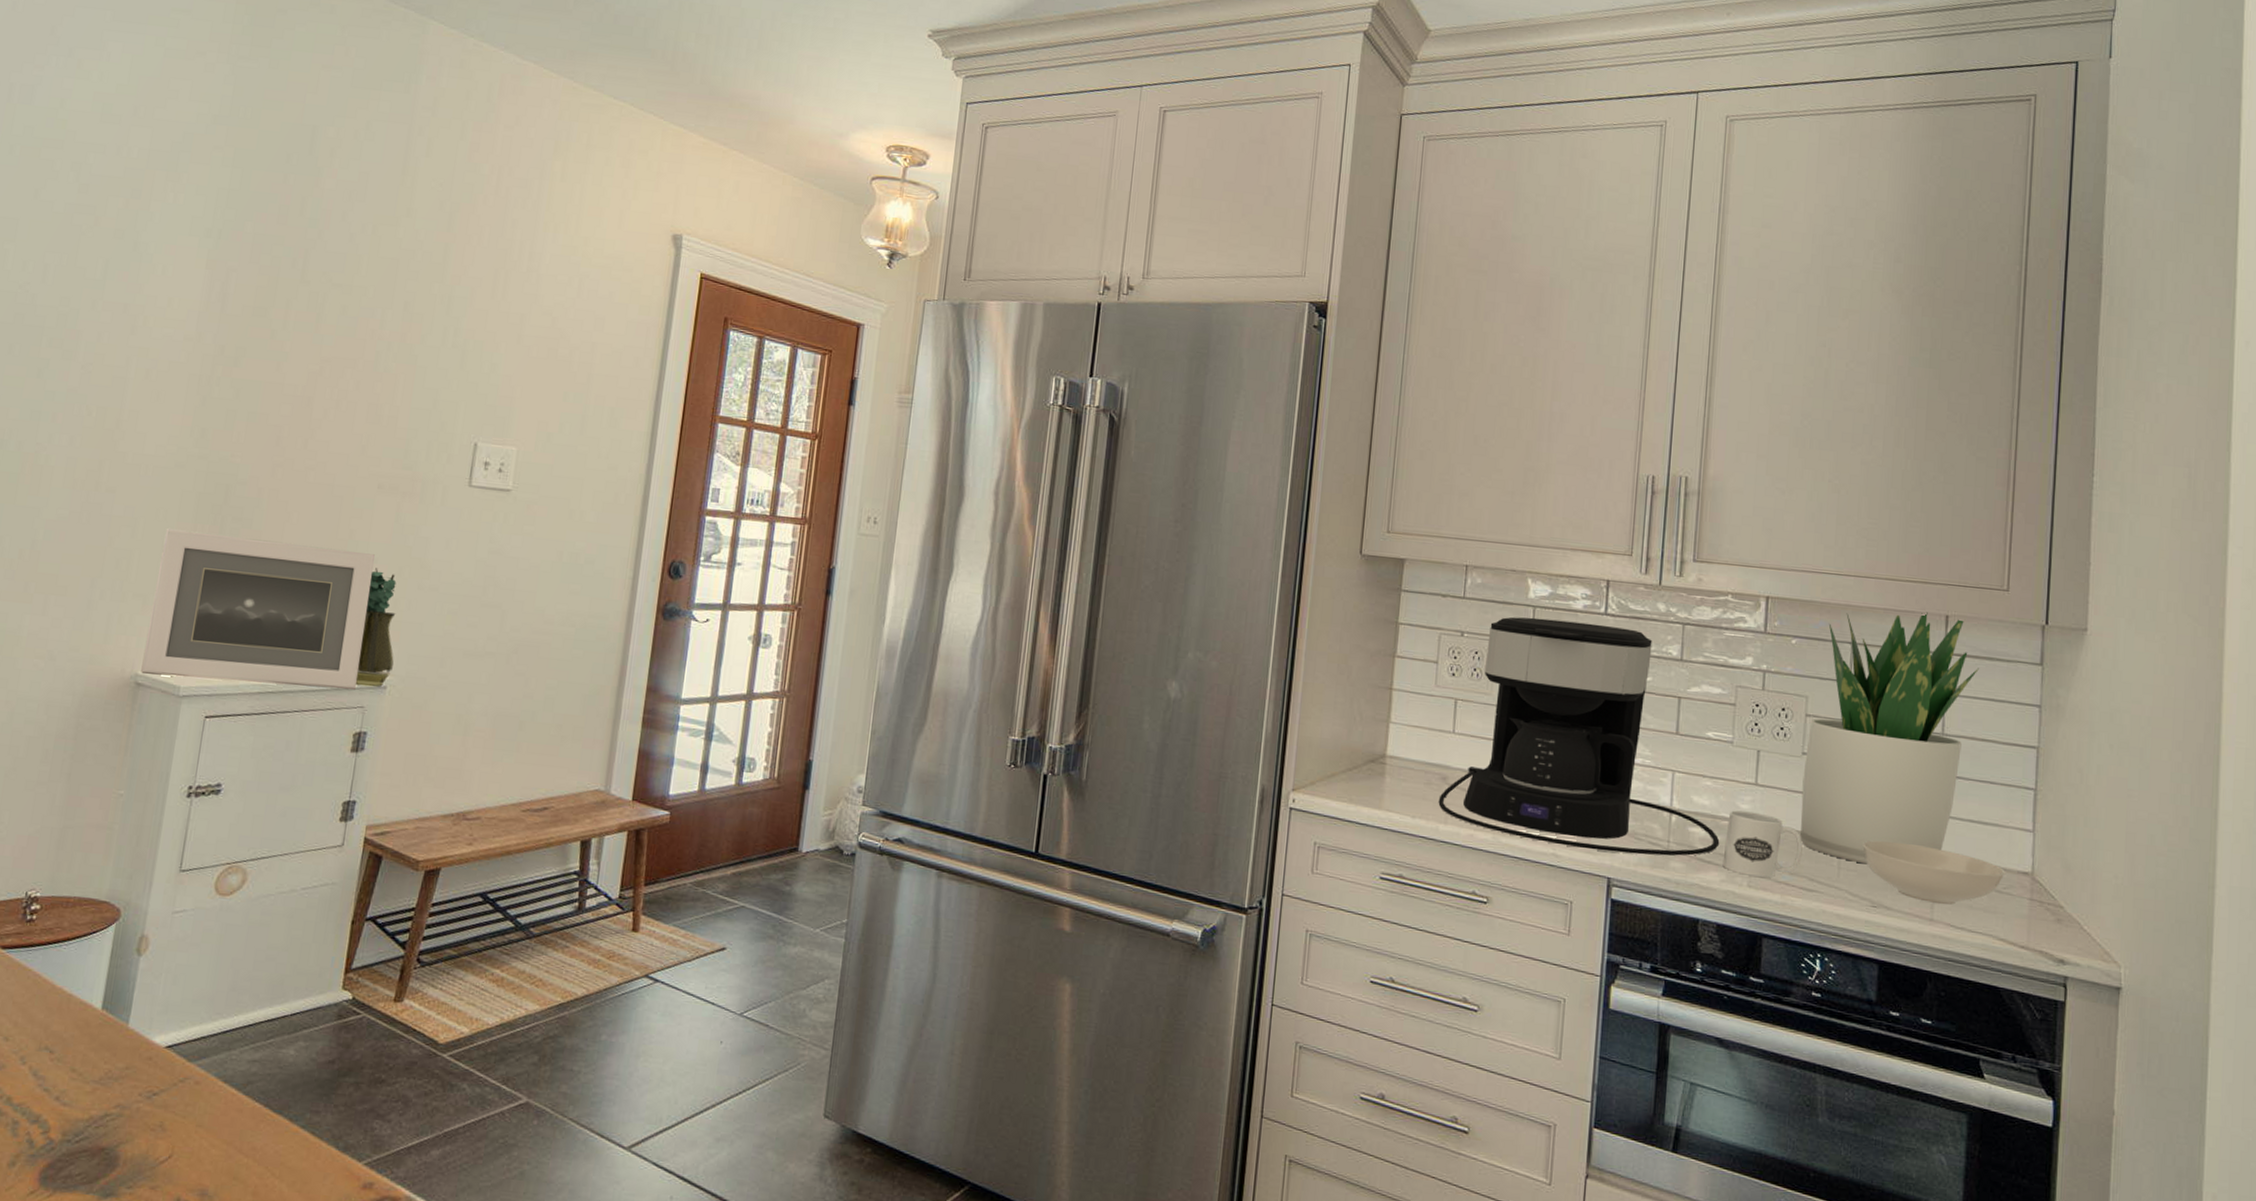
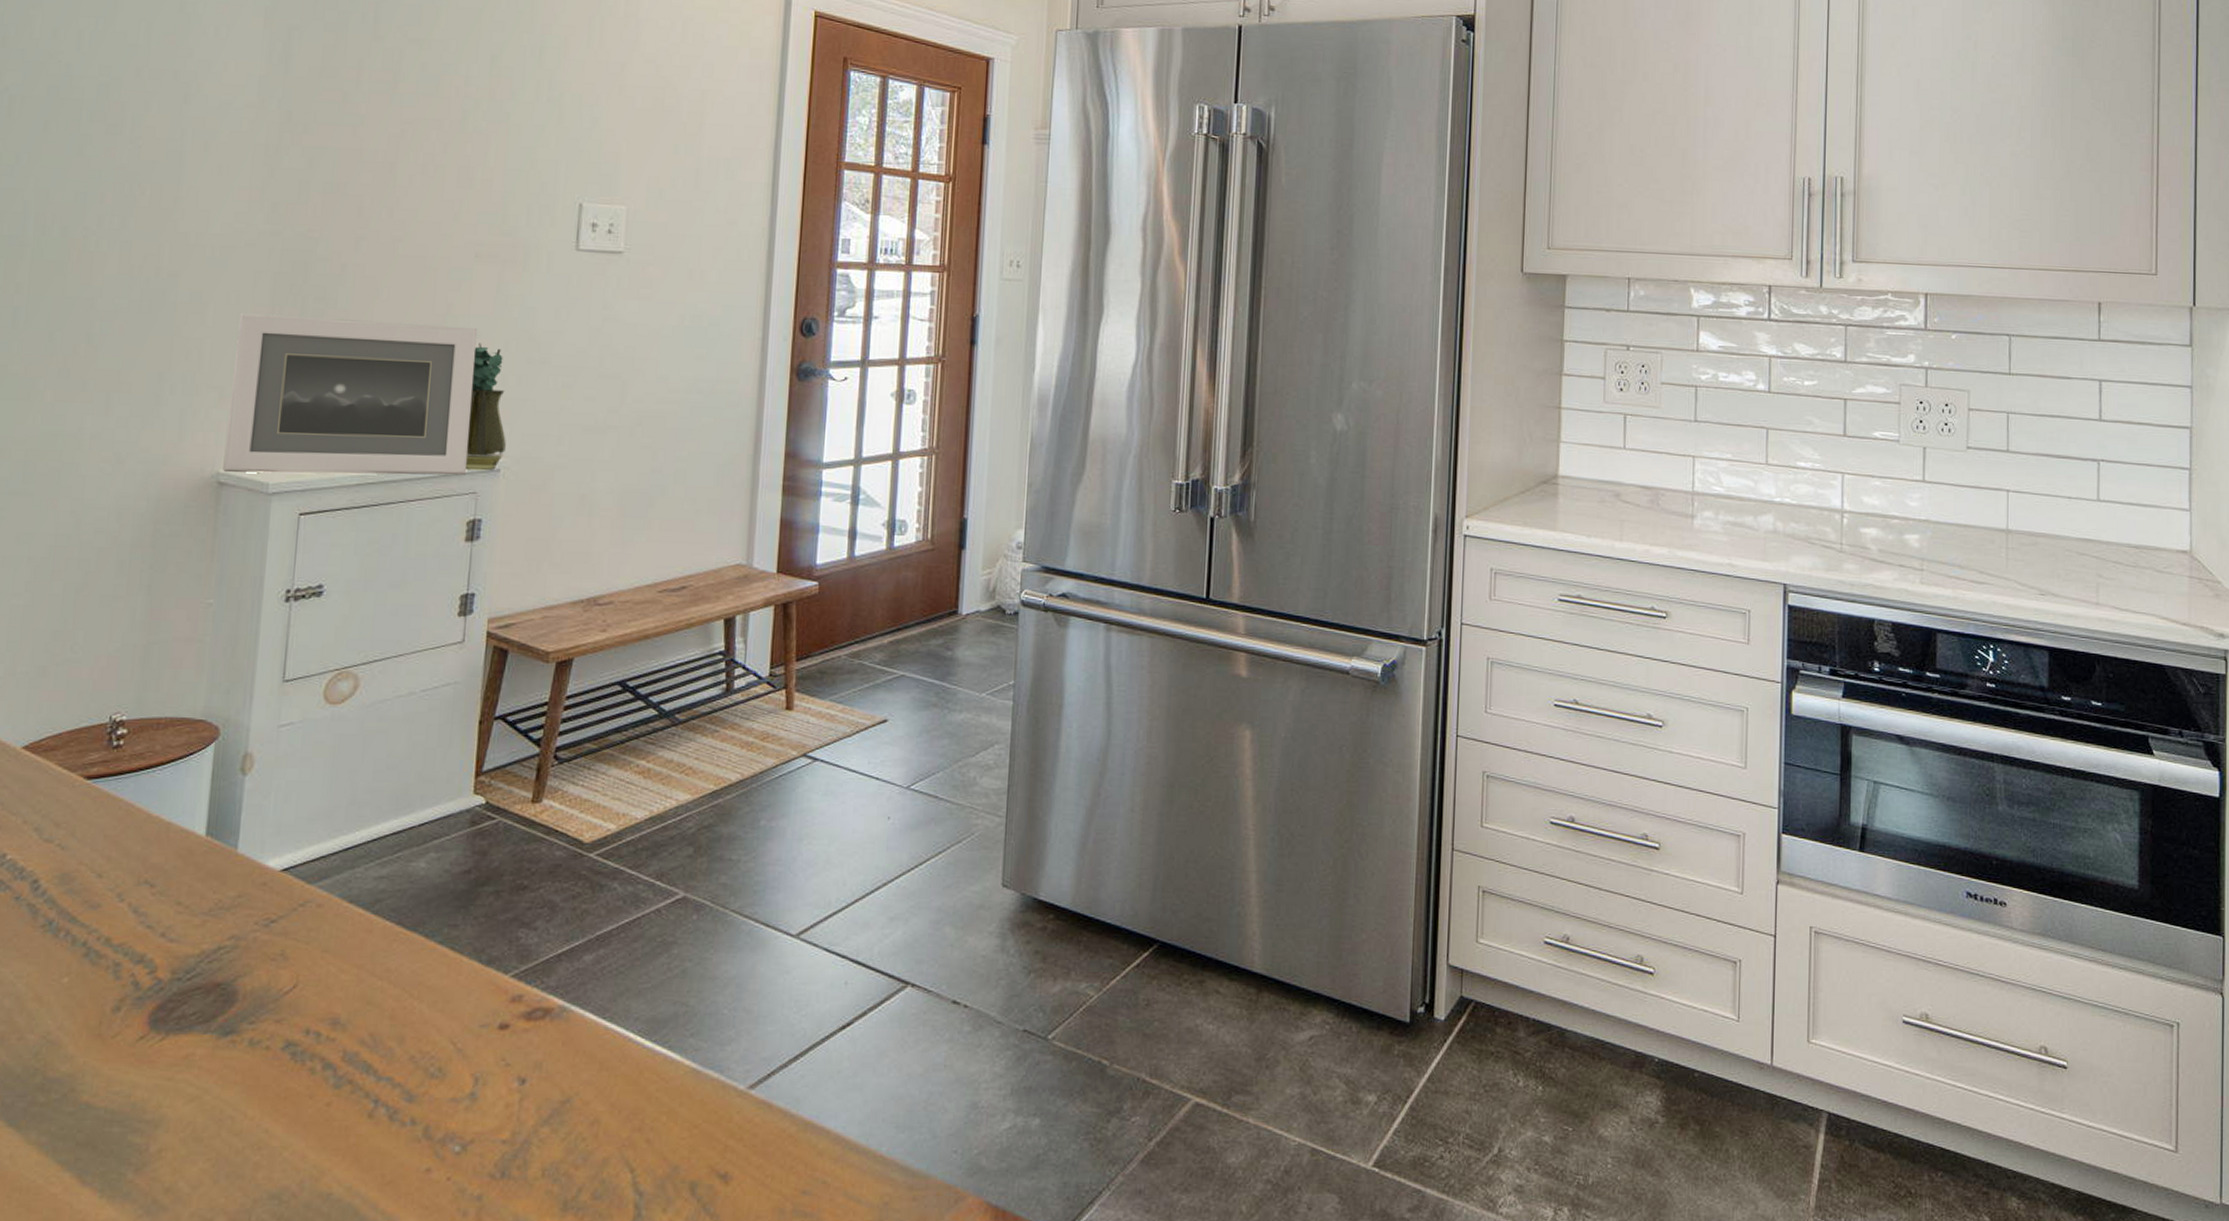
coffee maker: present [1438,616,1720,857] -> none [1613,327,1891,559]
mug: present [1722,810,1803,878] -> none [1895,508,1971,574]
planter: present [1800,612,1979,865] -> none [1968,300,2132,554]
bowl: present [1863,840,2005,905] -> none [2029,529,2165,587]

